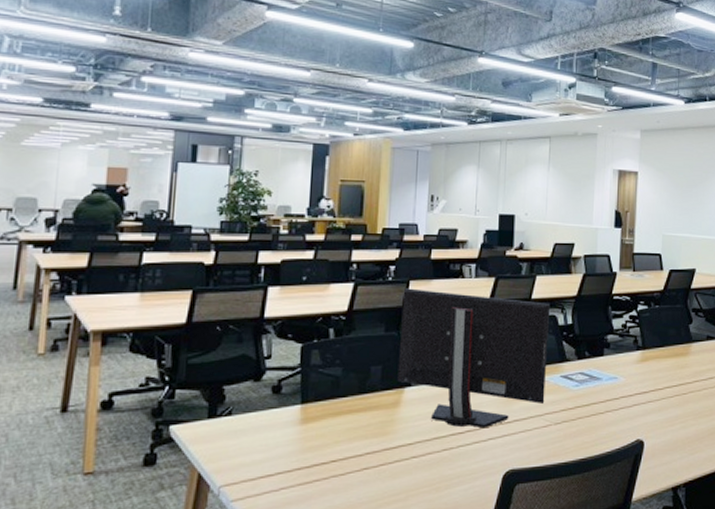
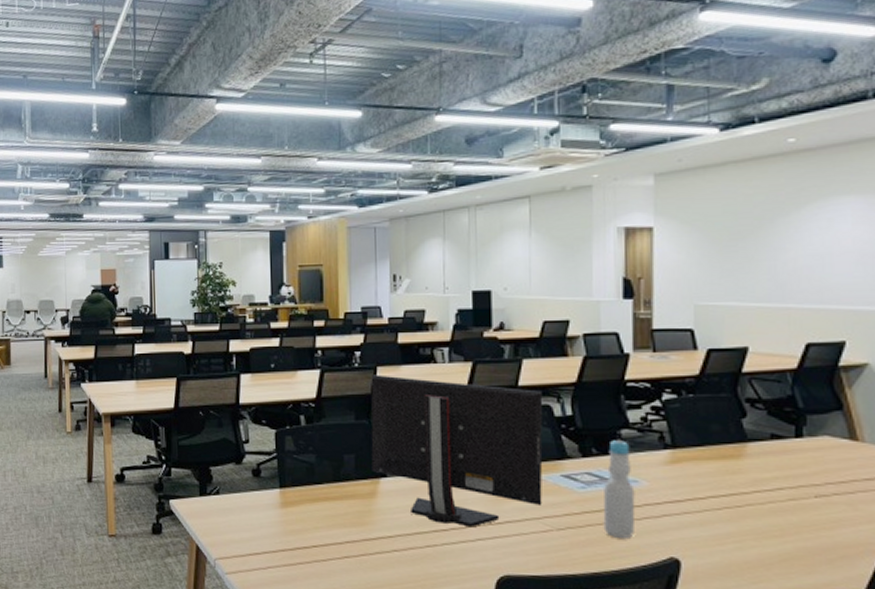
bottle: none [590,343,615,427] -> present [603,439,636,538]

